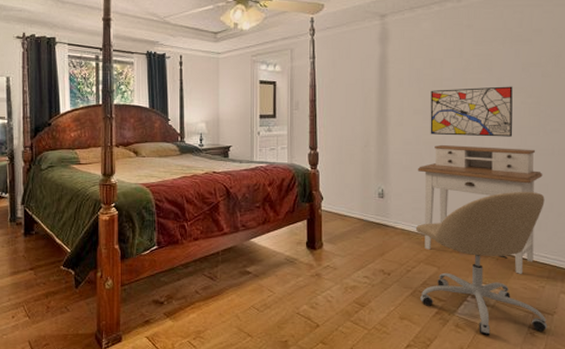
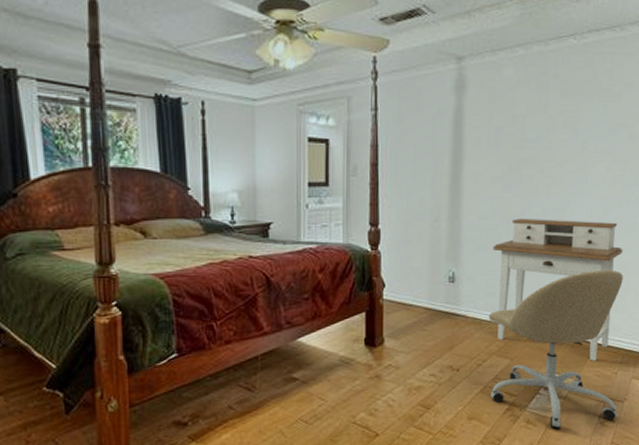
wall art: present [430,86,513,137] -> none [508,149,599,209]

